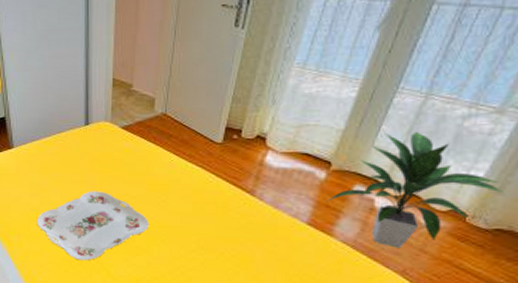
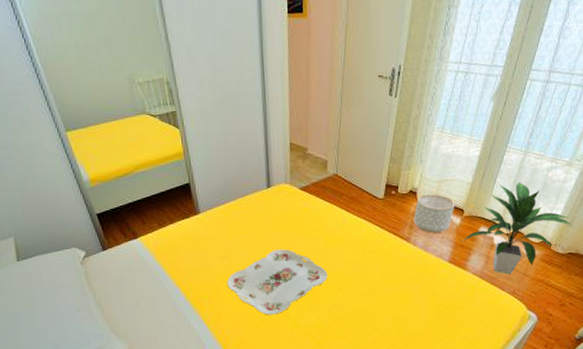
planter: none [260,141,319,187] -> present [413,193,455,233]

